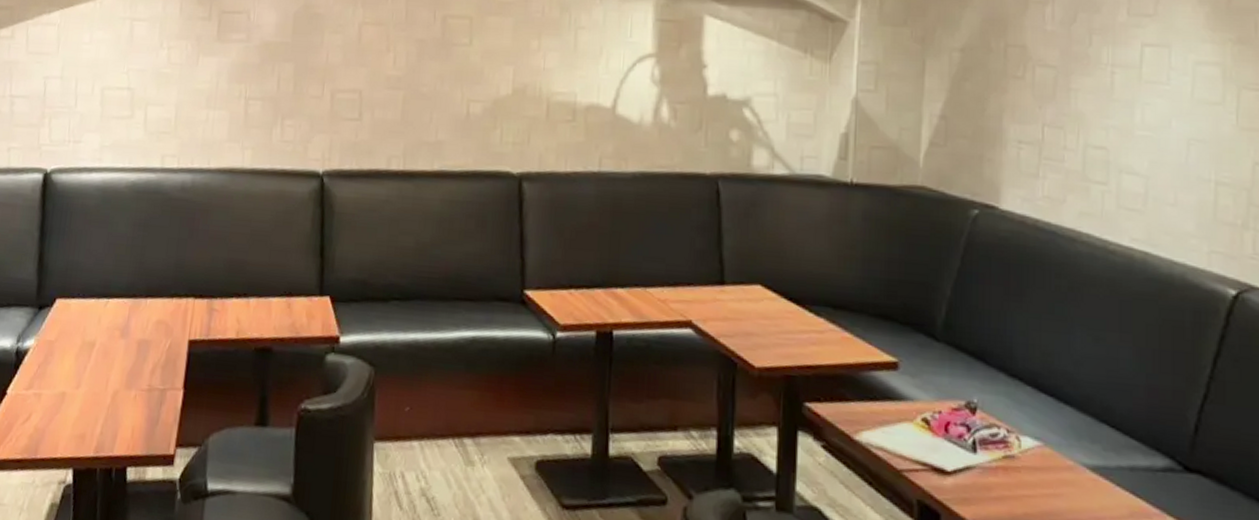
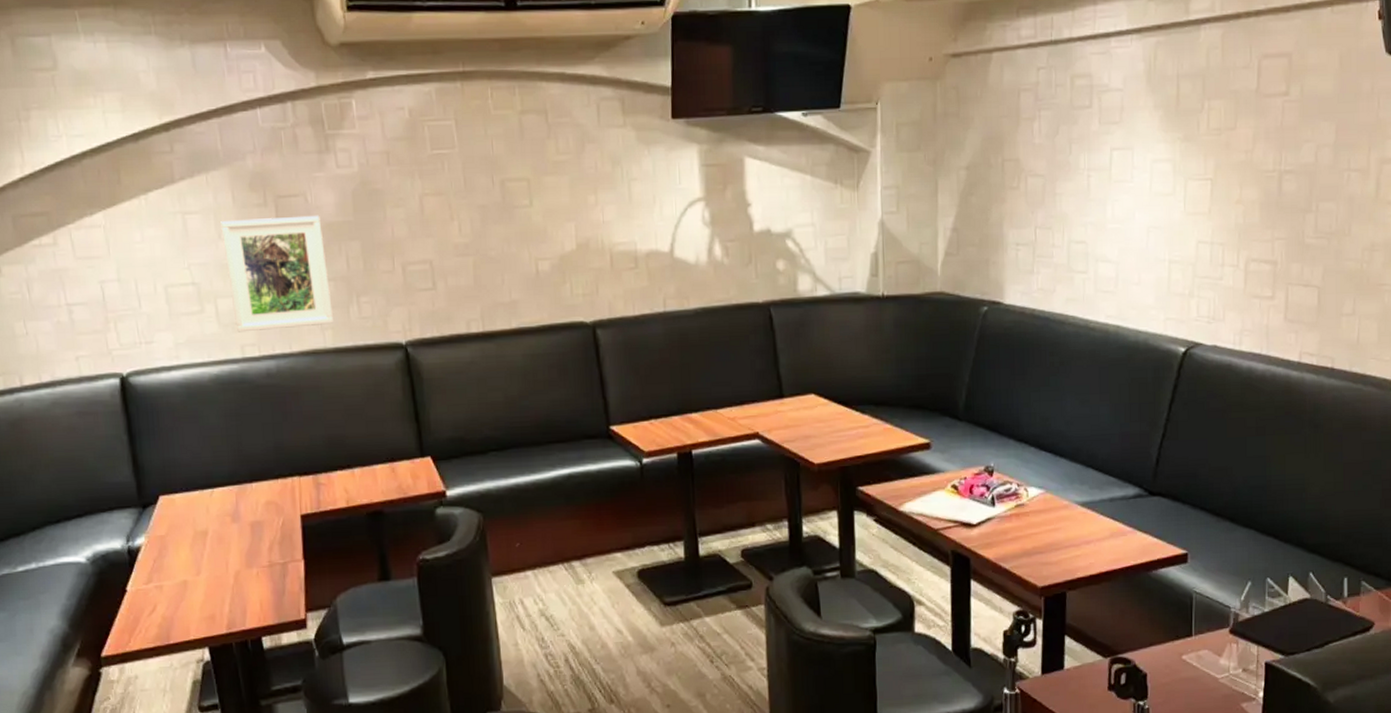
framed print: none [160,30,259,144] -> present [220,215,333,332]

